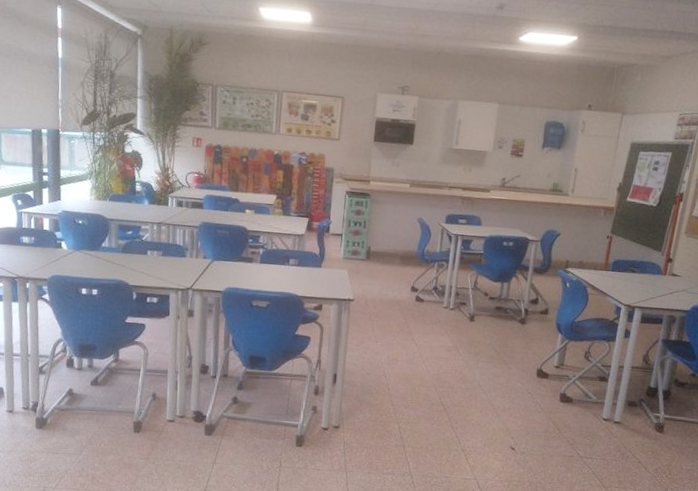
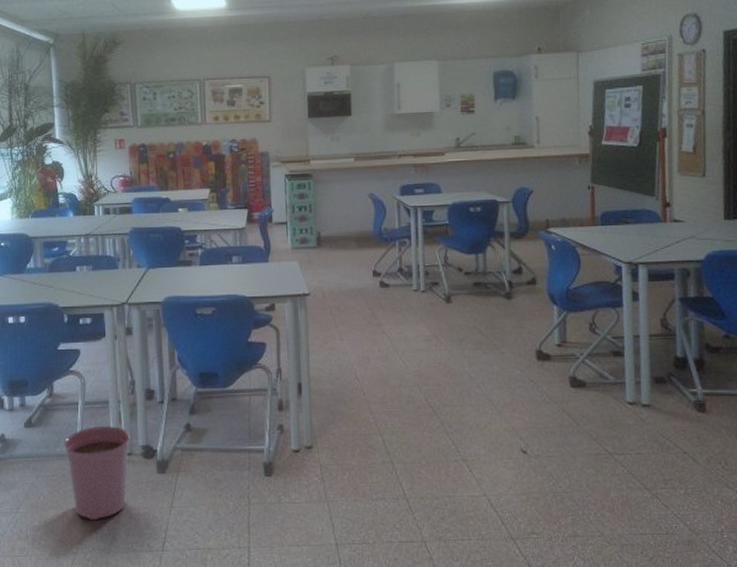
plant pot: none [125,391,184,468] -> present [63,426,130,521]

